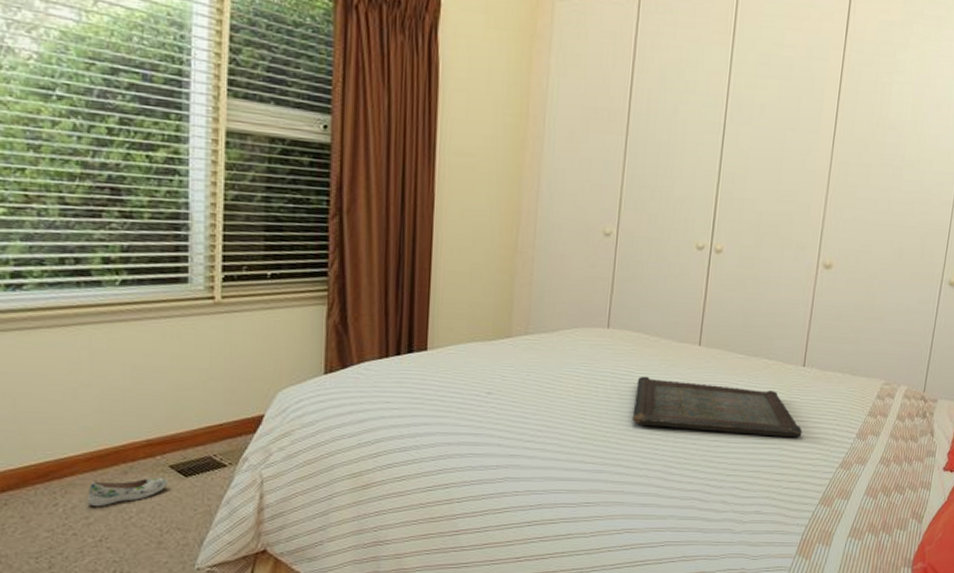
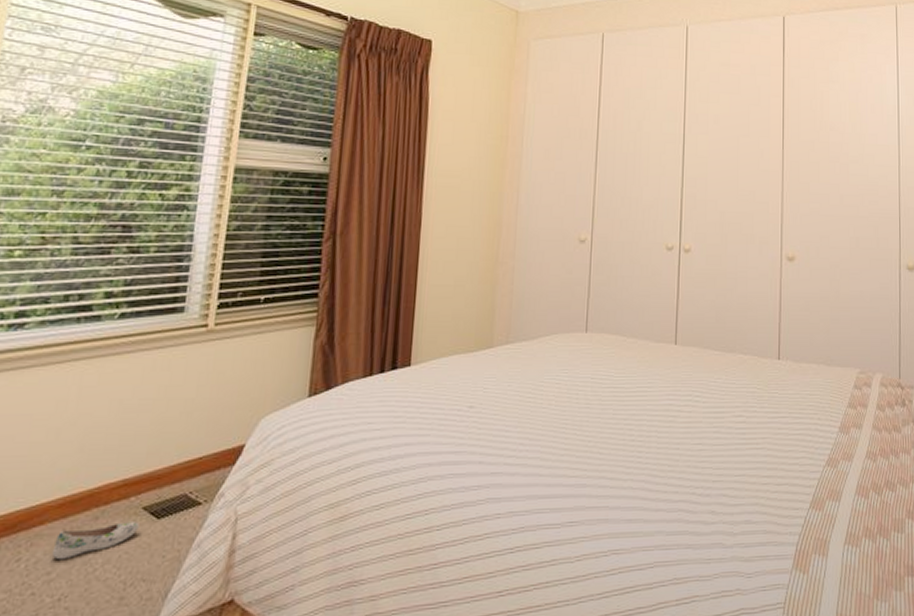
serving tray: present [632,376,803,438] -> none [613,379,785,436]

